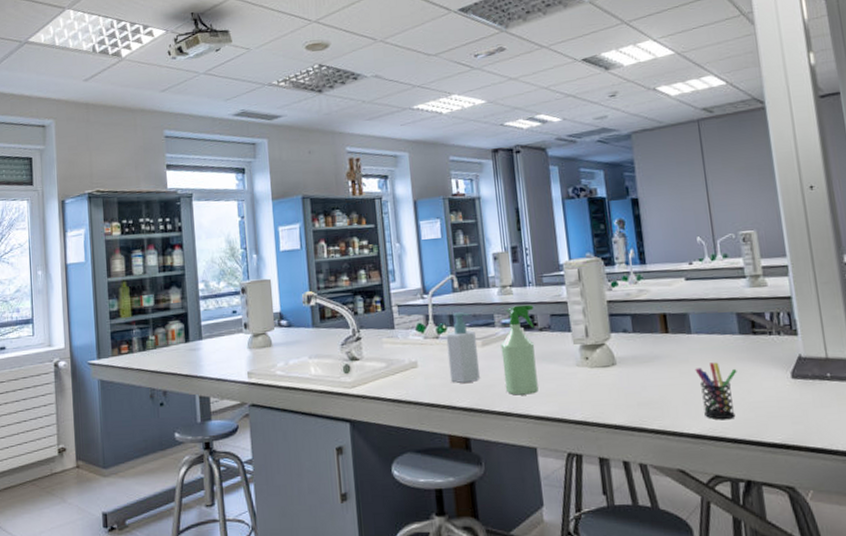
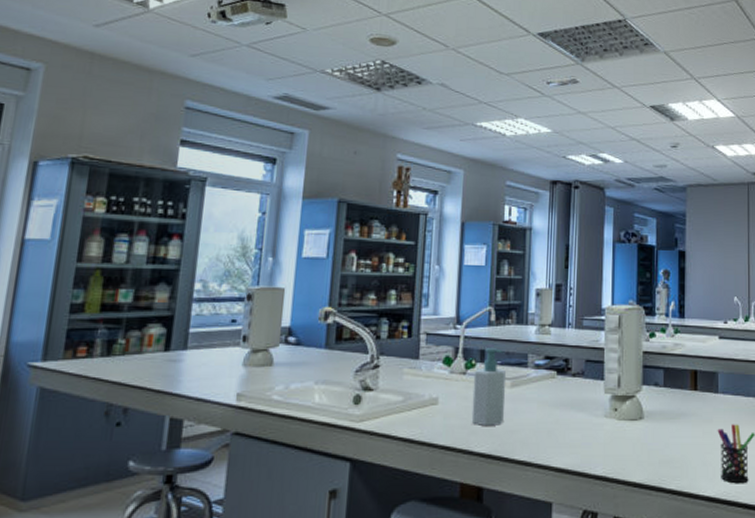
spray bottle: present [501,304,539,395] -> none [528,346,570,444]

